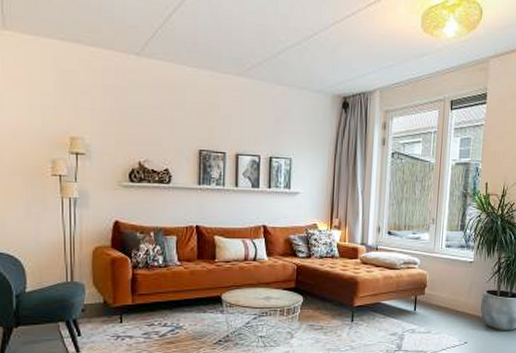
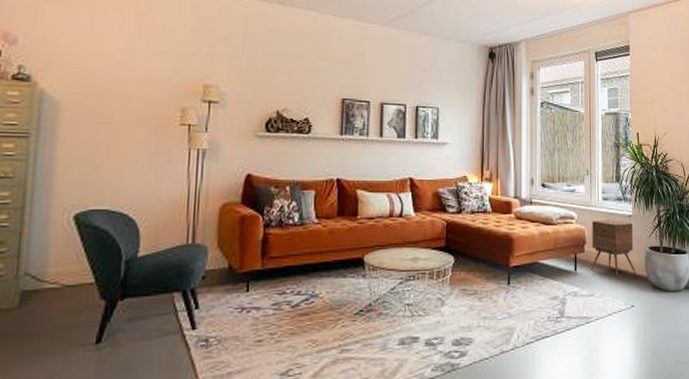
side table: none [428,265,473,318] -> present [590,219,637,278]

